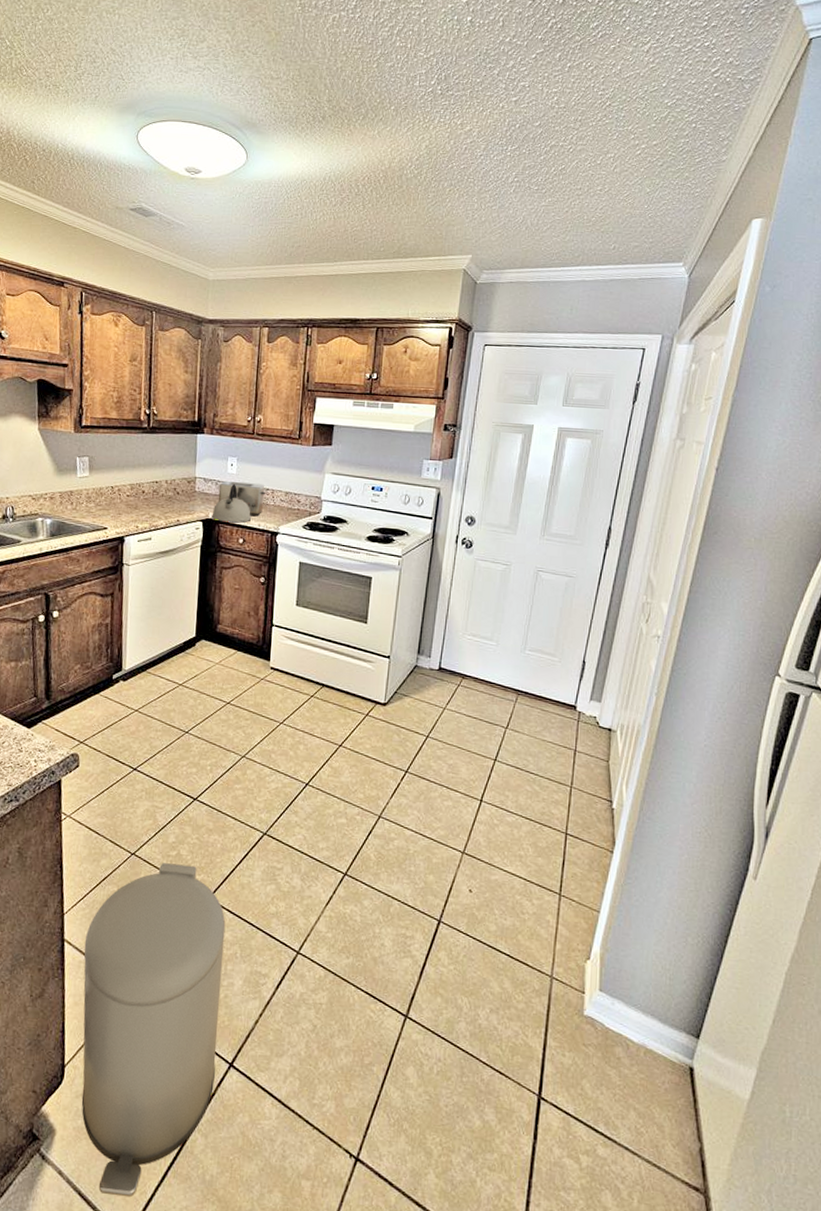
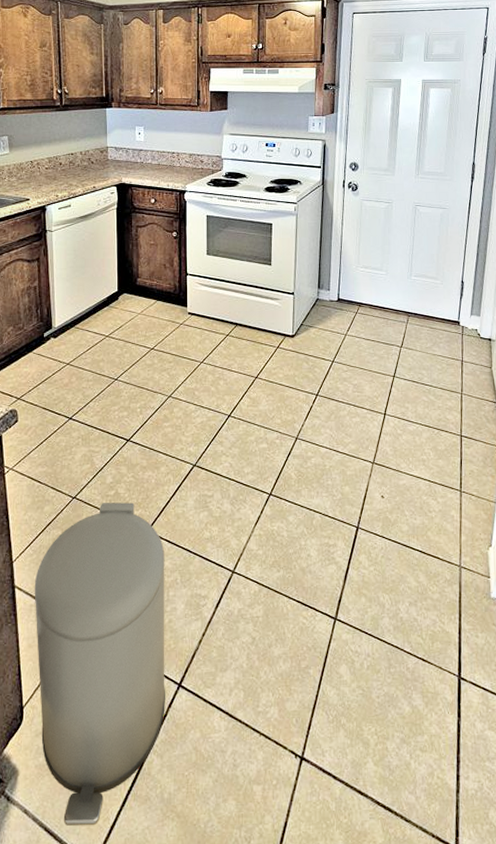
kettle: present [211,484,252,523] -> none [124,151,161,185]
toaster: present [218,480,266,517] -> none [129,147,172,178]

